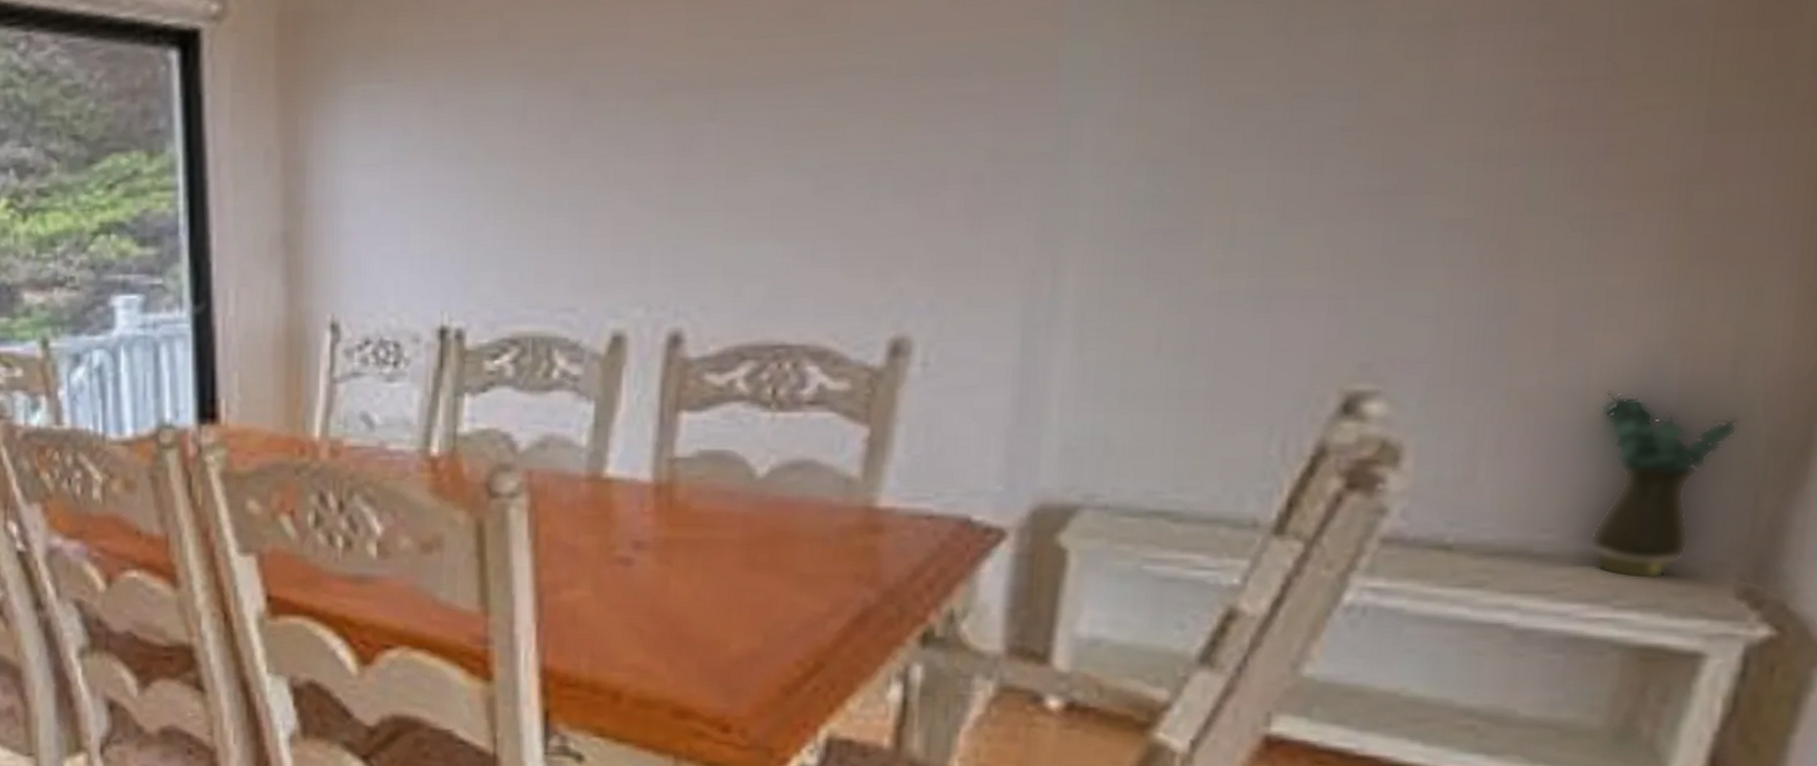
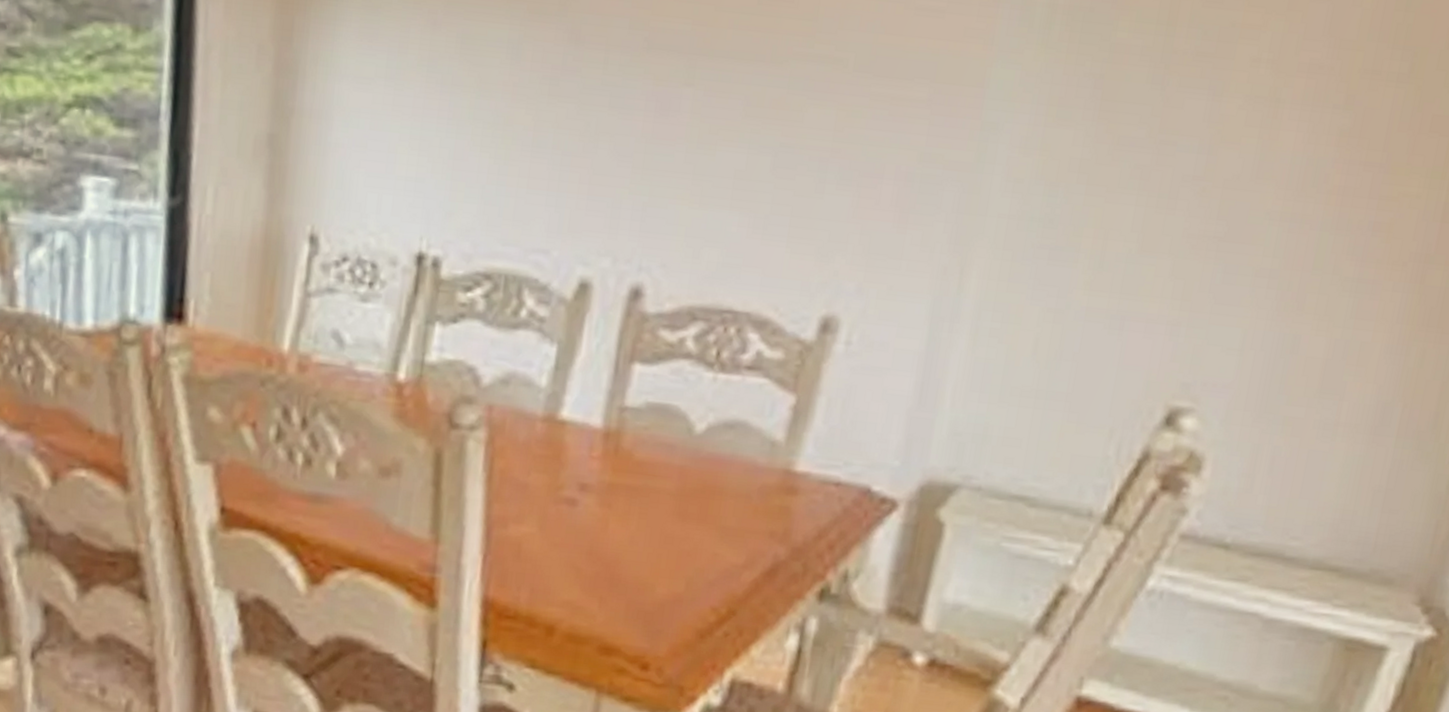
vase: present [1588,391,1740,580] -> none [1322,427,1434,585]

